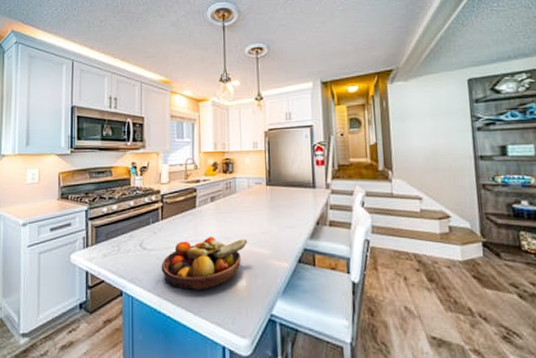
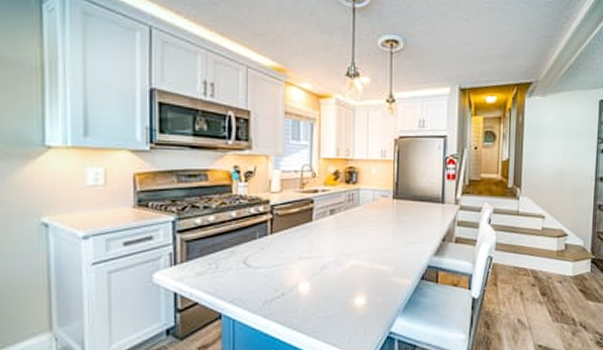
fruit bowl: present [161,237,248,291] -> none [269,253,369,311]

